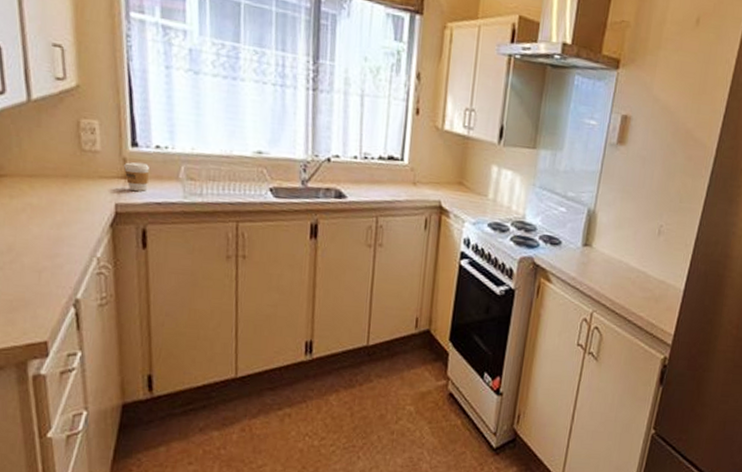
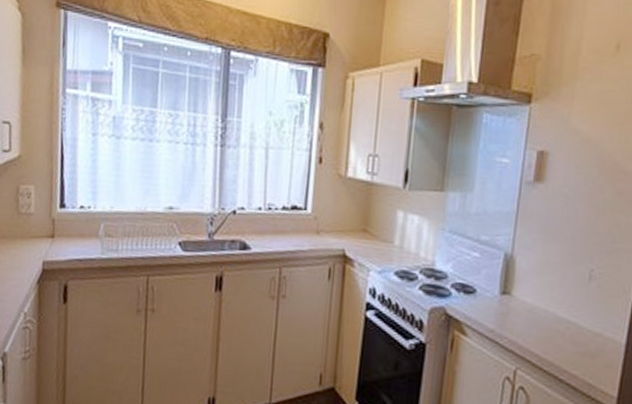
coffee cup: present [124,162,149,192] -> none [52,221,74,249]

